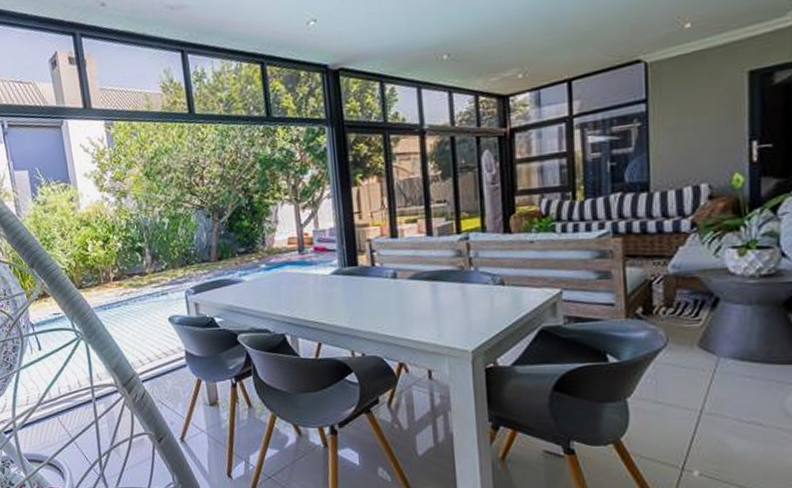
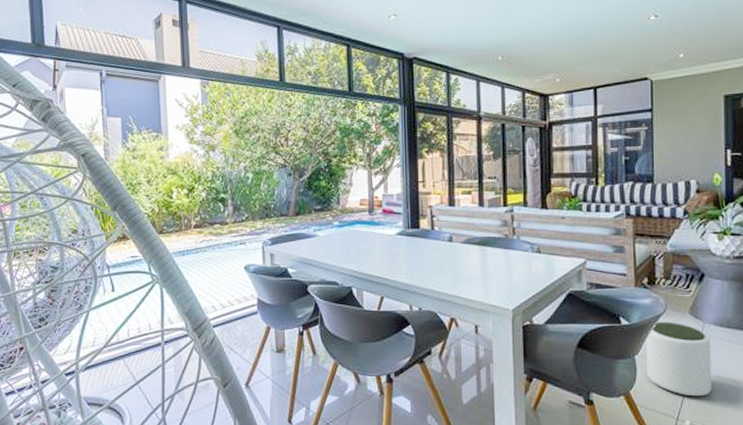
plant pot: none [641,357,729,444] -> present [646,321,712,397]

